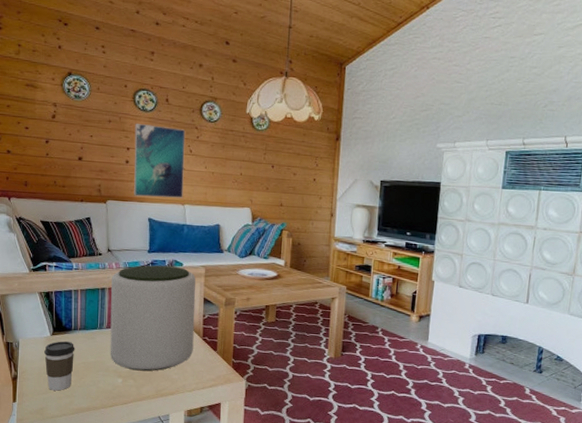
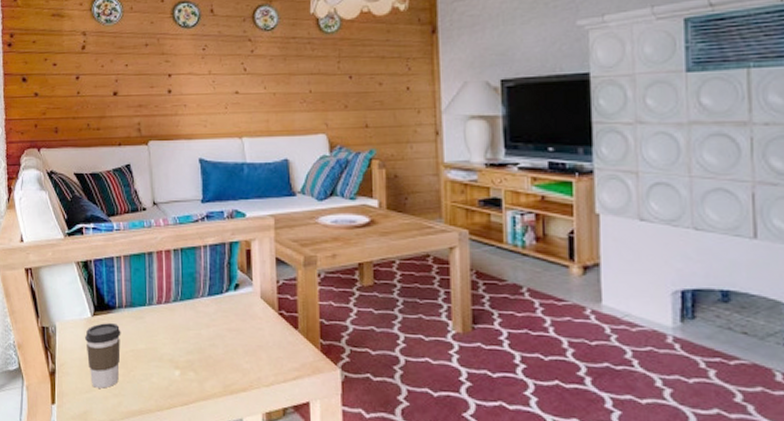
plant pot: present [110,265,196,372] -> none [160,217,267,360]
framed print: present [134,124,186,198] -> none [176,43,239,133]

